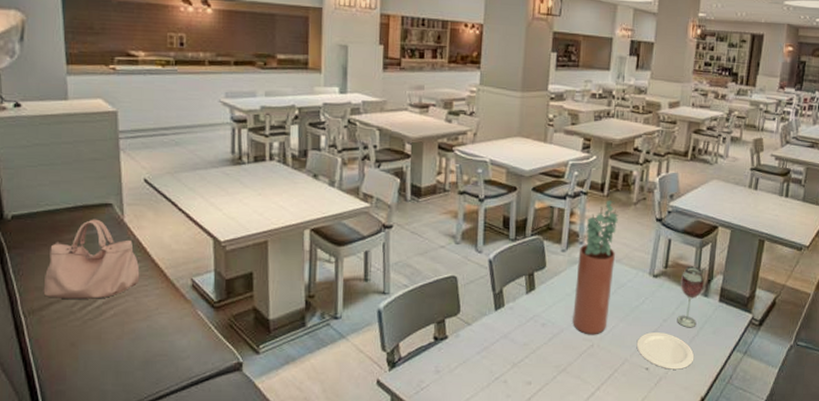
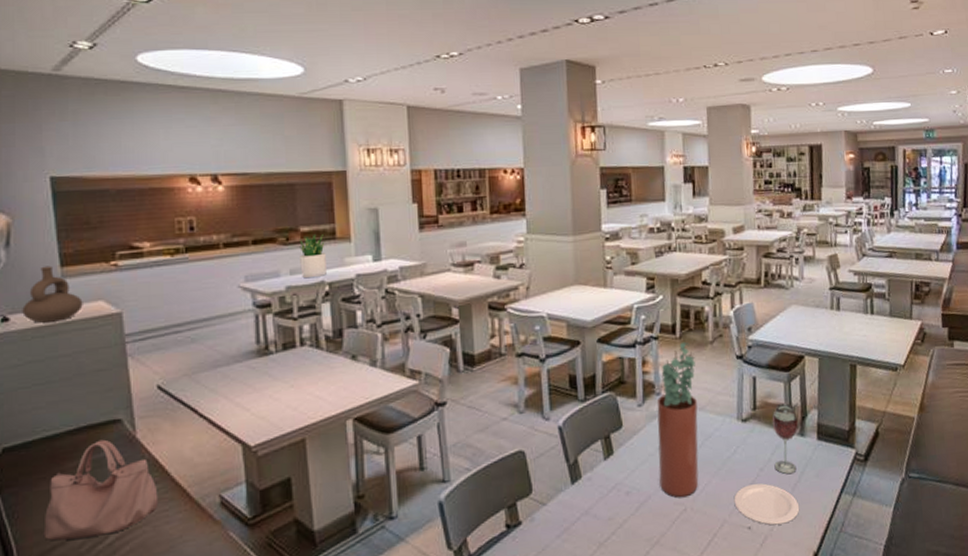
ceramic jug: none [32,62,84,113] -> present [22,265,83,323]
planter: none [274,62,298,102] -> present [299,233,327,279]

